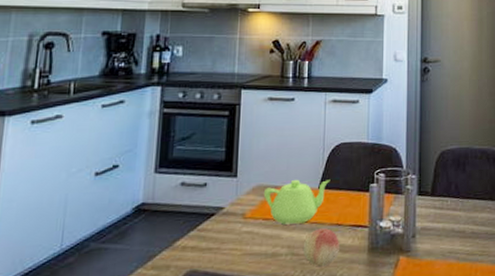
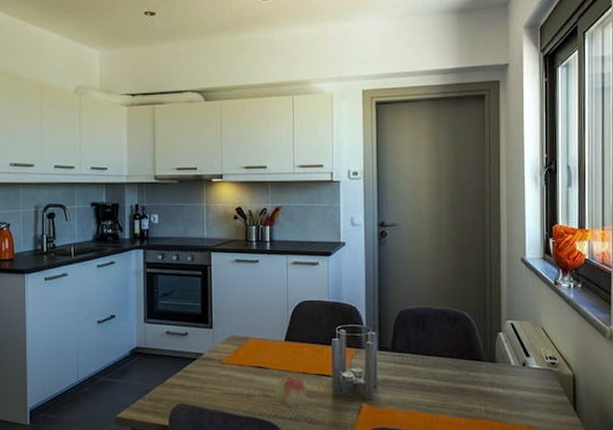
teapot: present [263,179,330,225] -> none [236,332,295,371]

